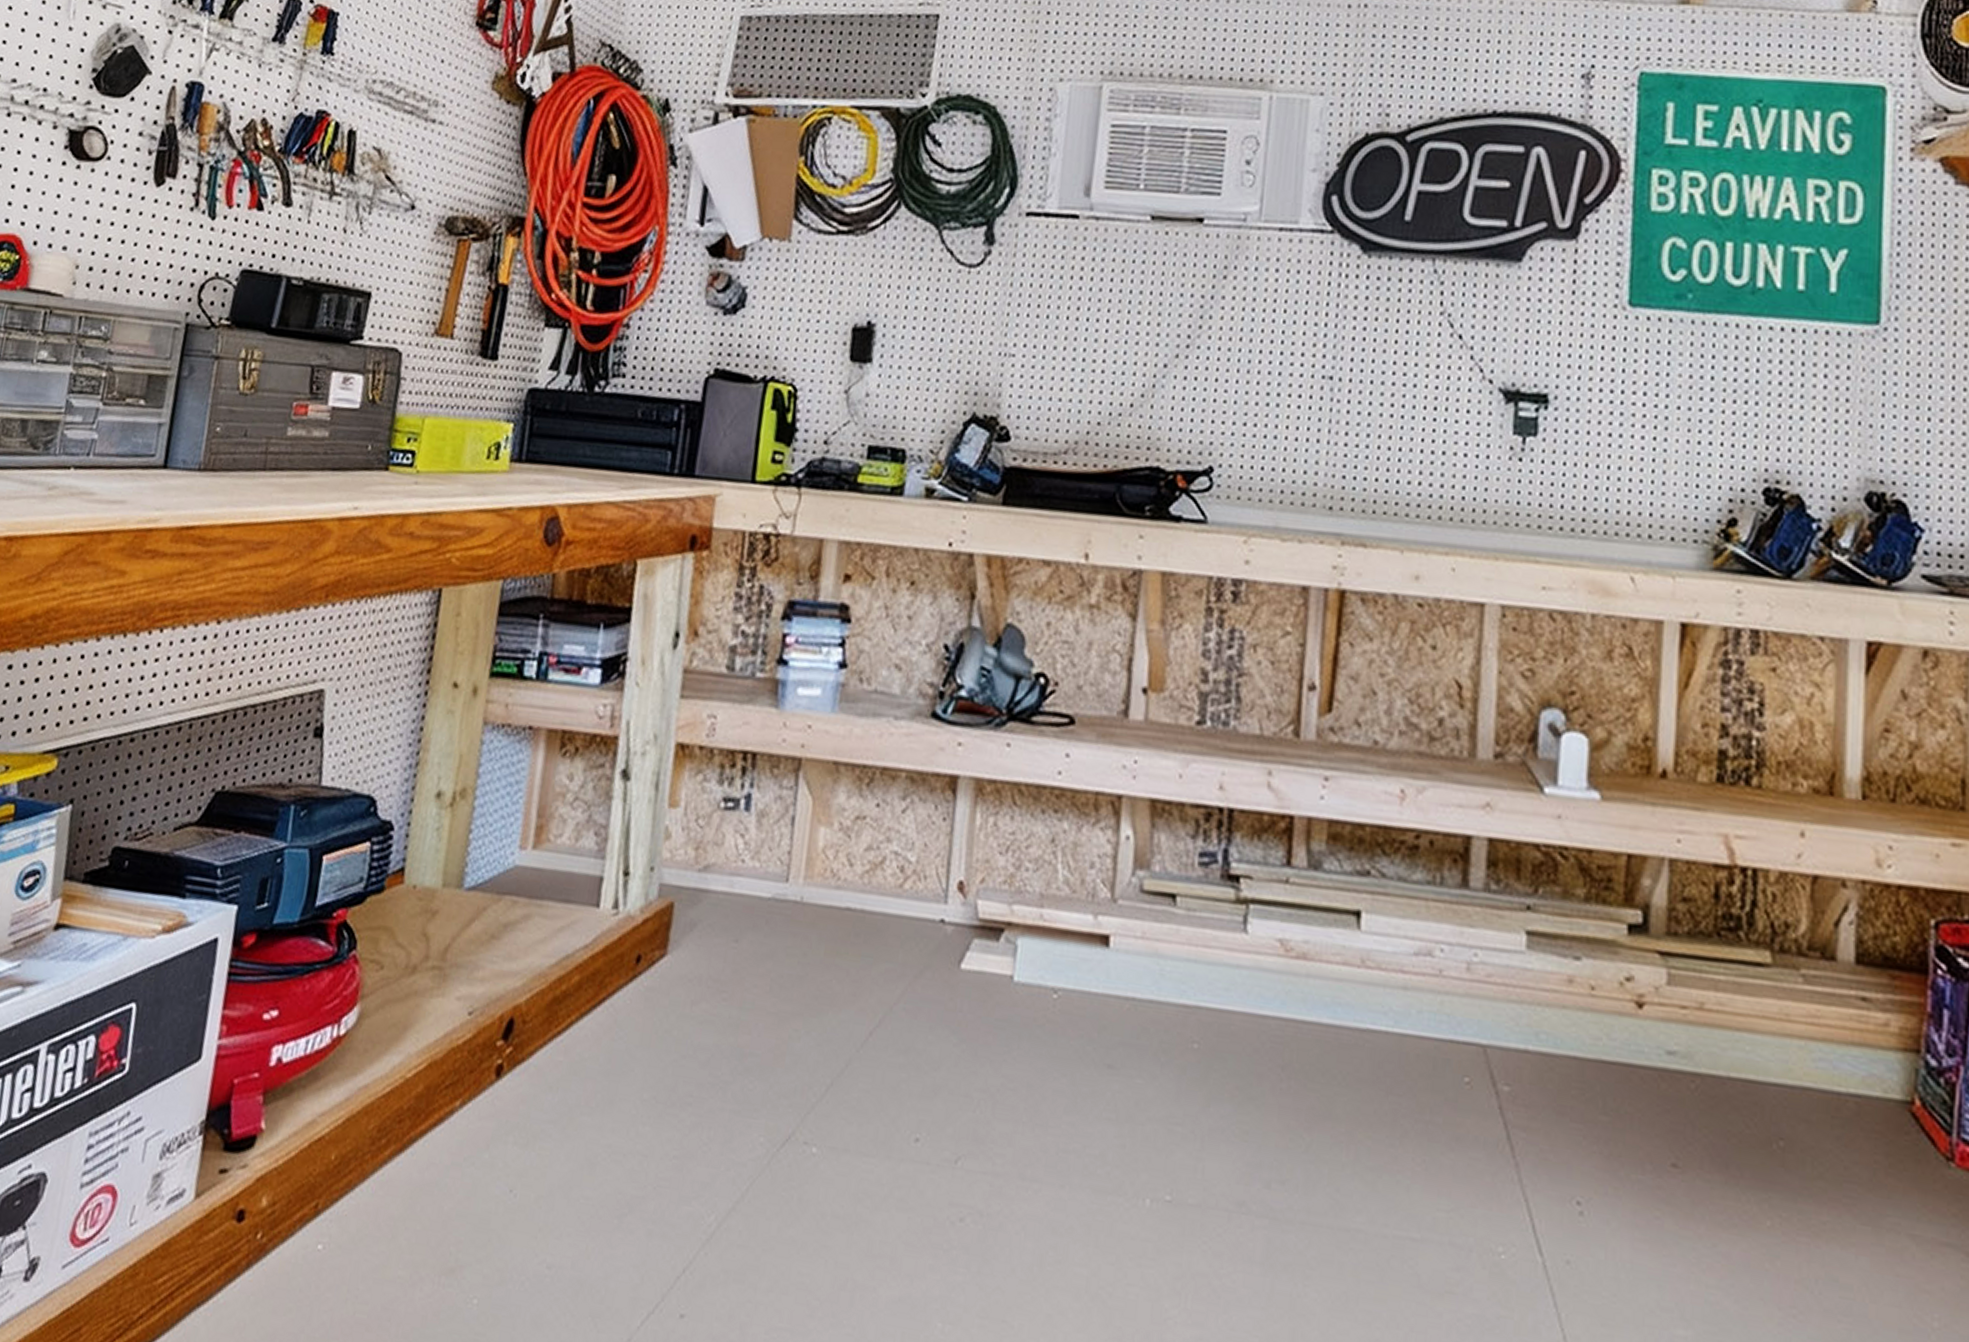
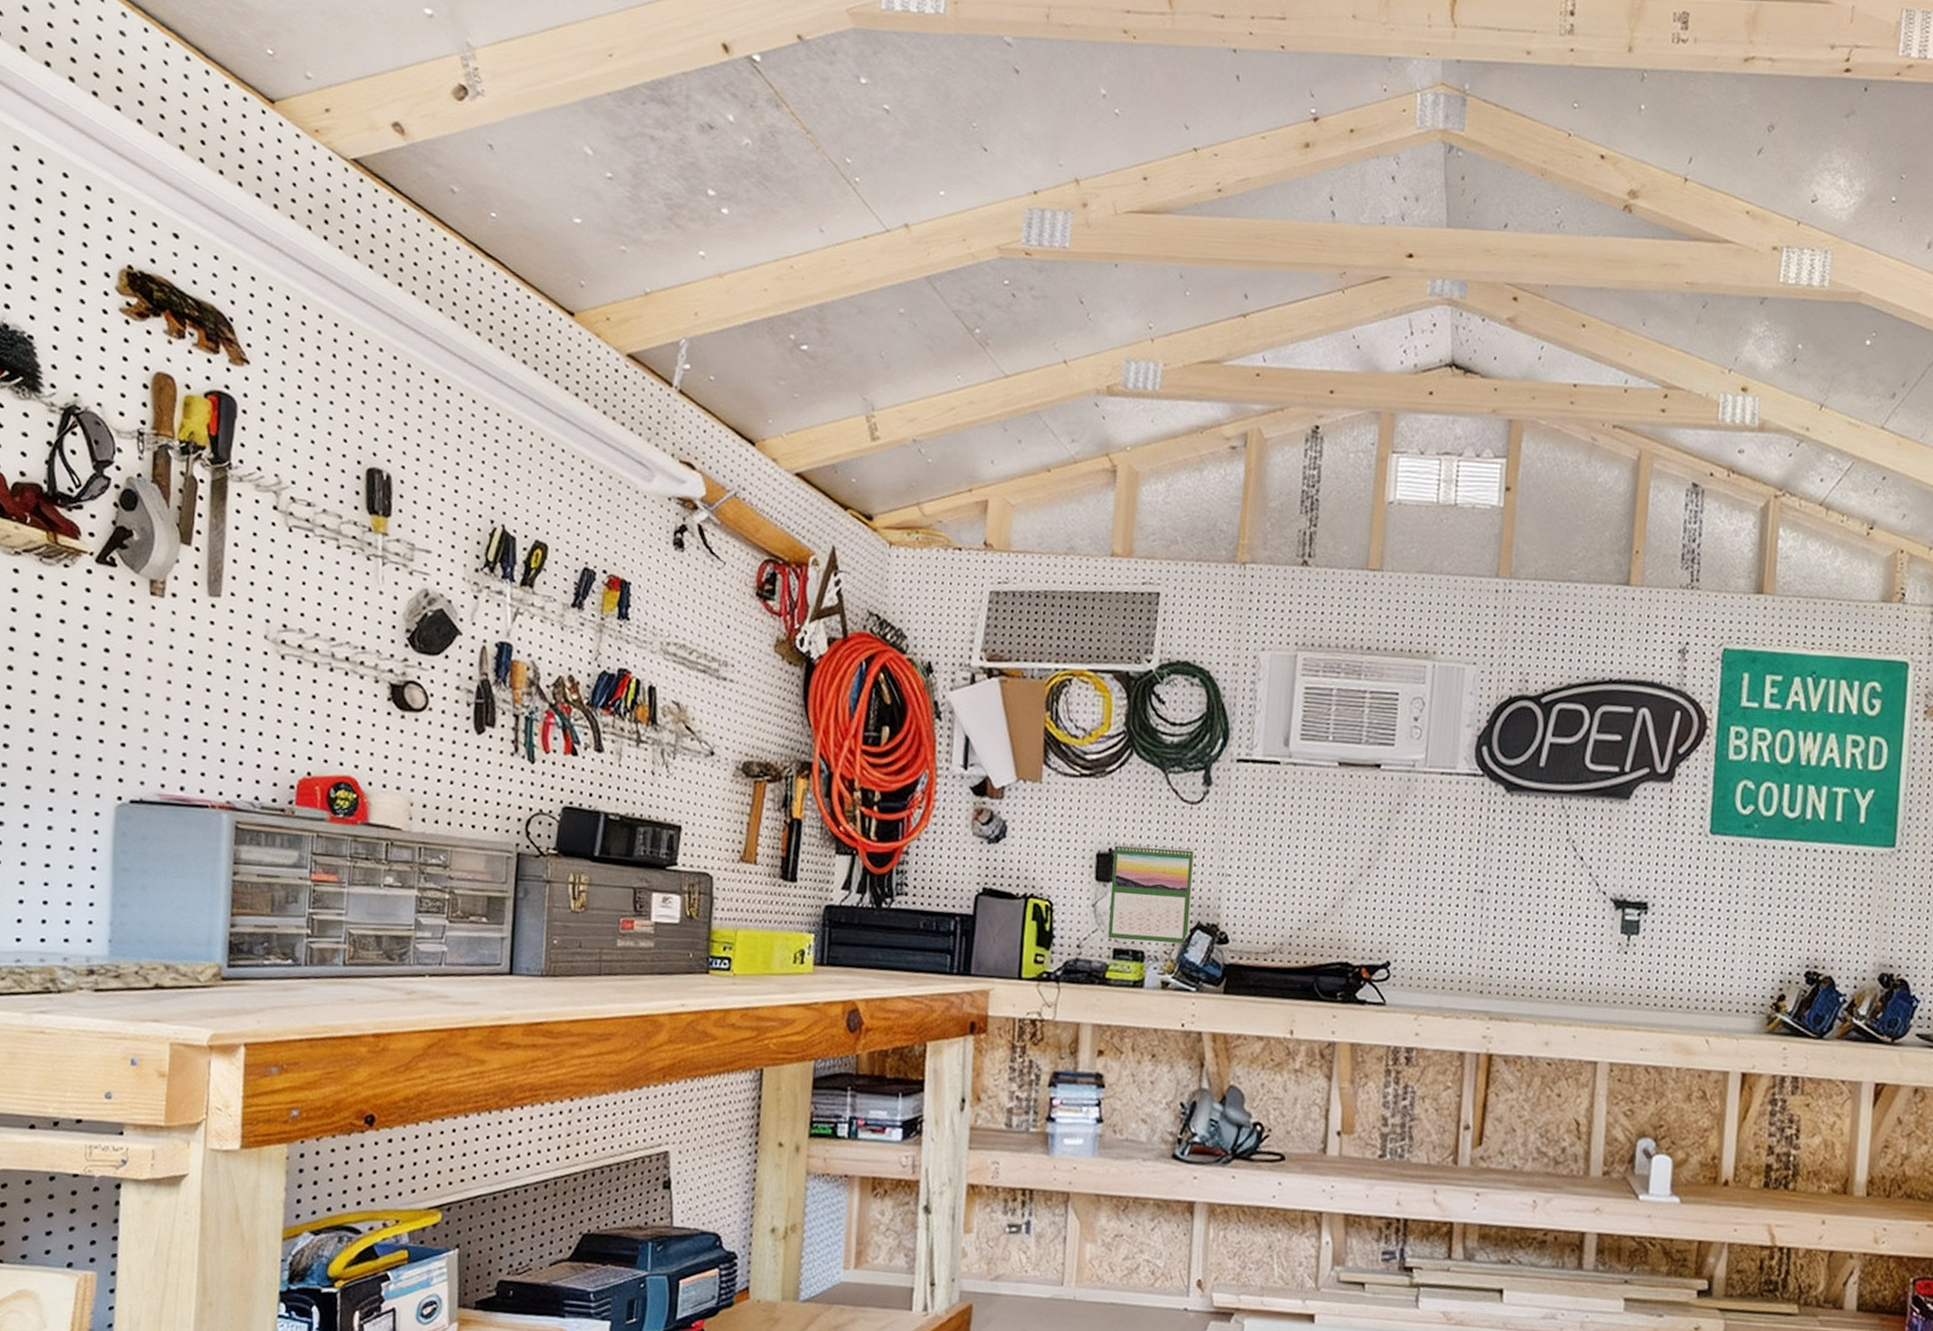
calendar: none [862,314,971,440] -> present [1108,843,1194,944]

